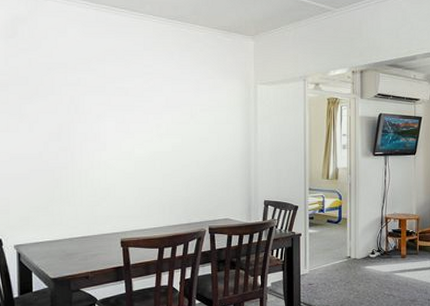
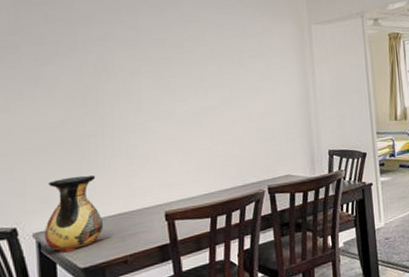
vase: none [24,201,76,264] -> present [44,175,111,253]

